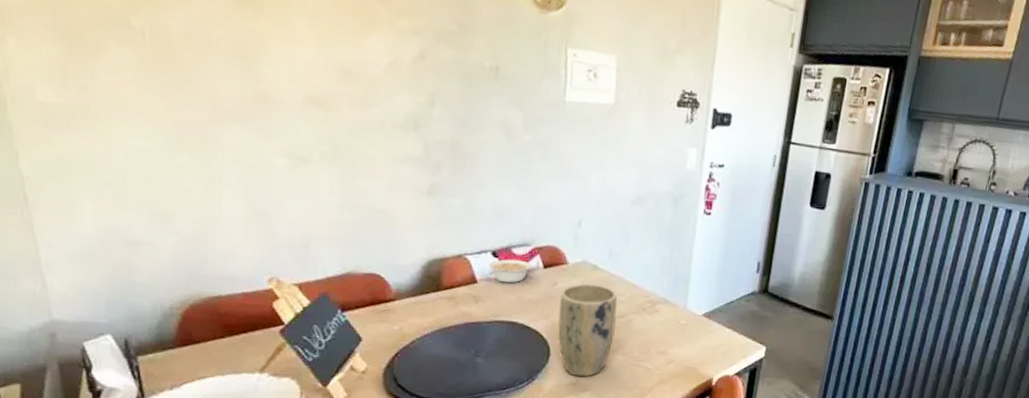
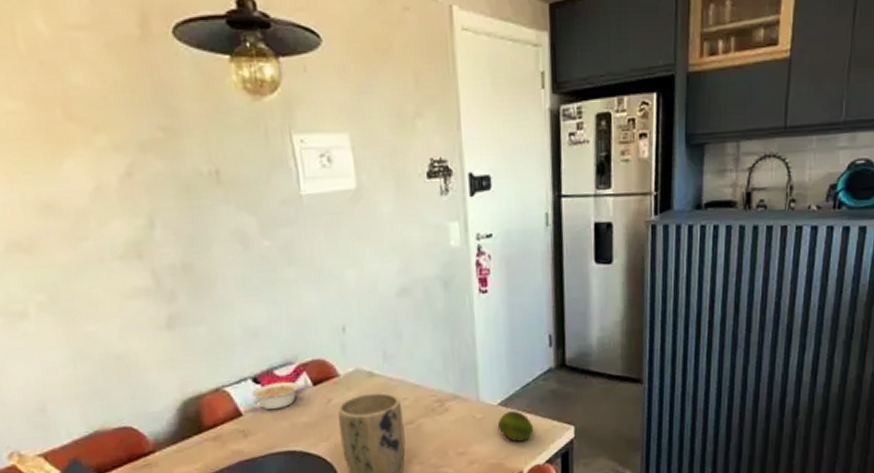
fruit: none [699,323,730,352] -> present [498,411,534,442]

